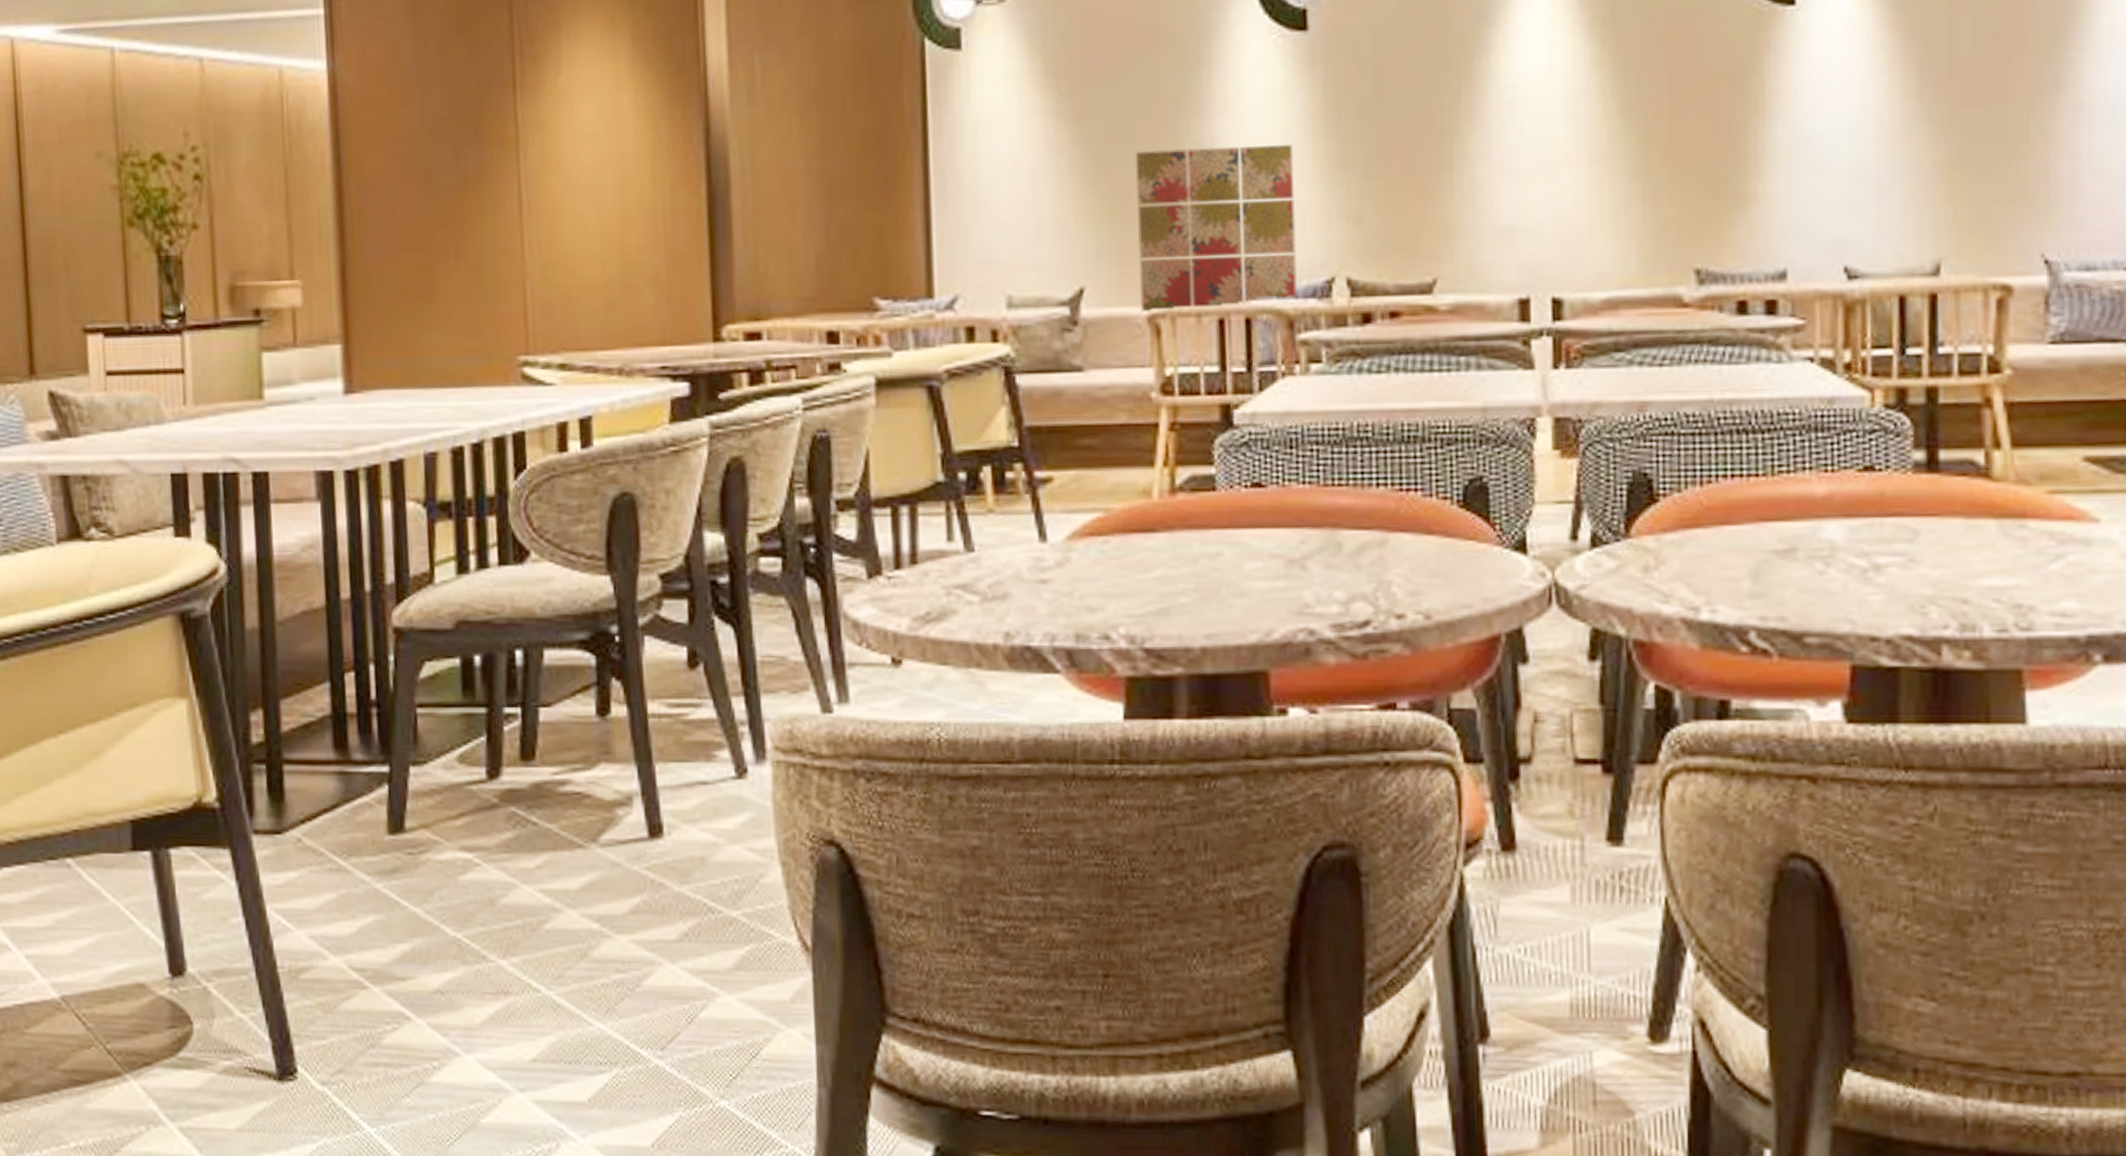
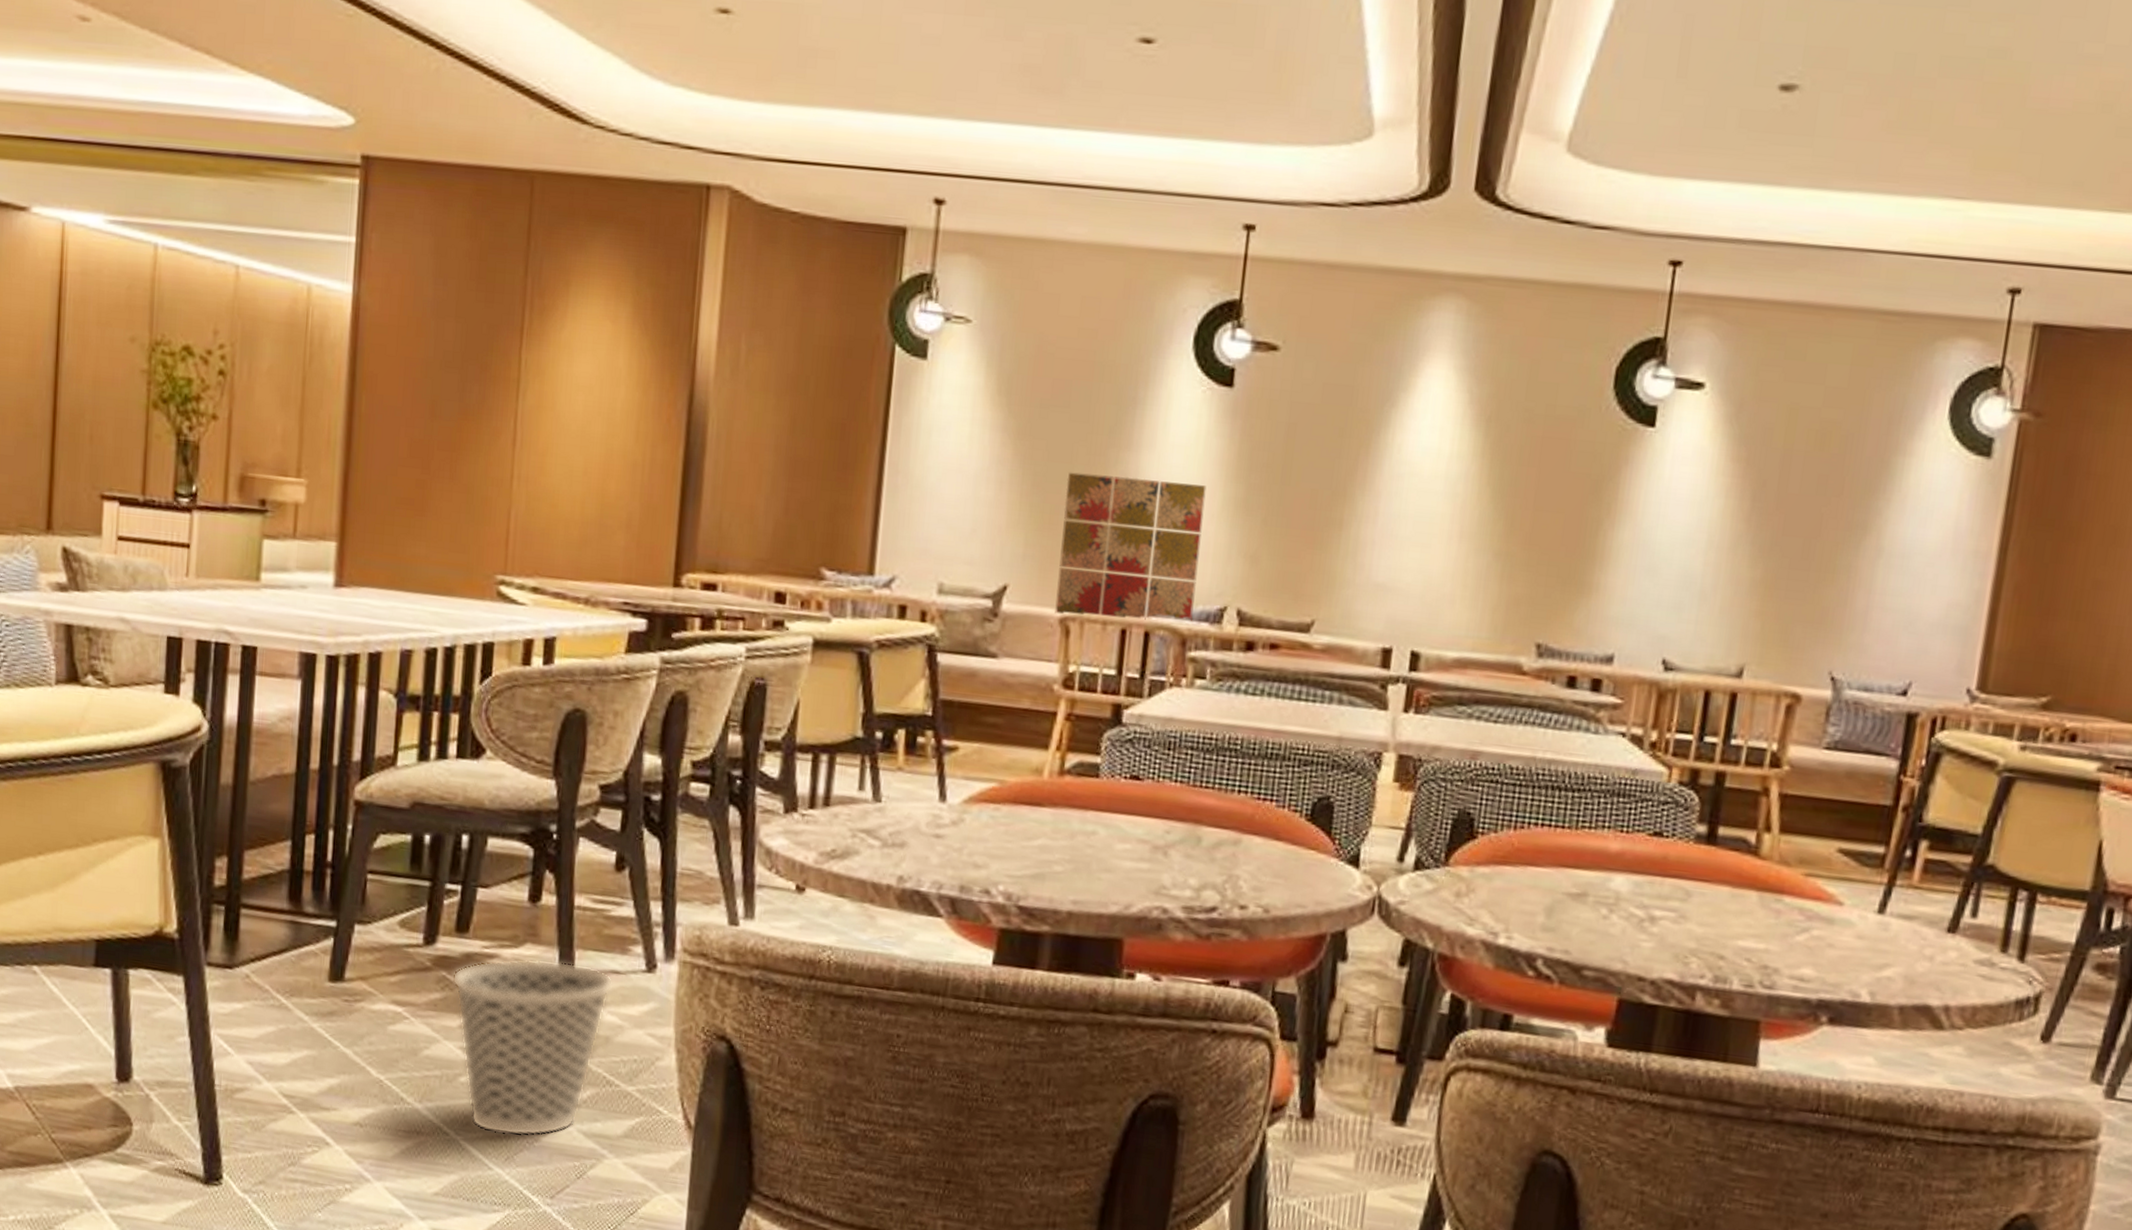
wastebasket: none [523,777,703,984] -> present [452,958,614,1137]

